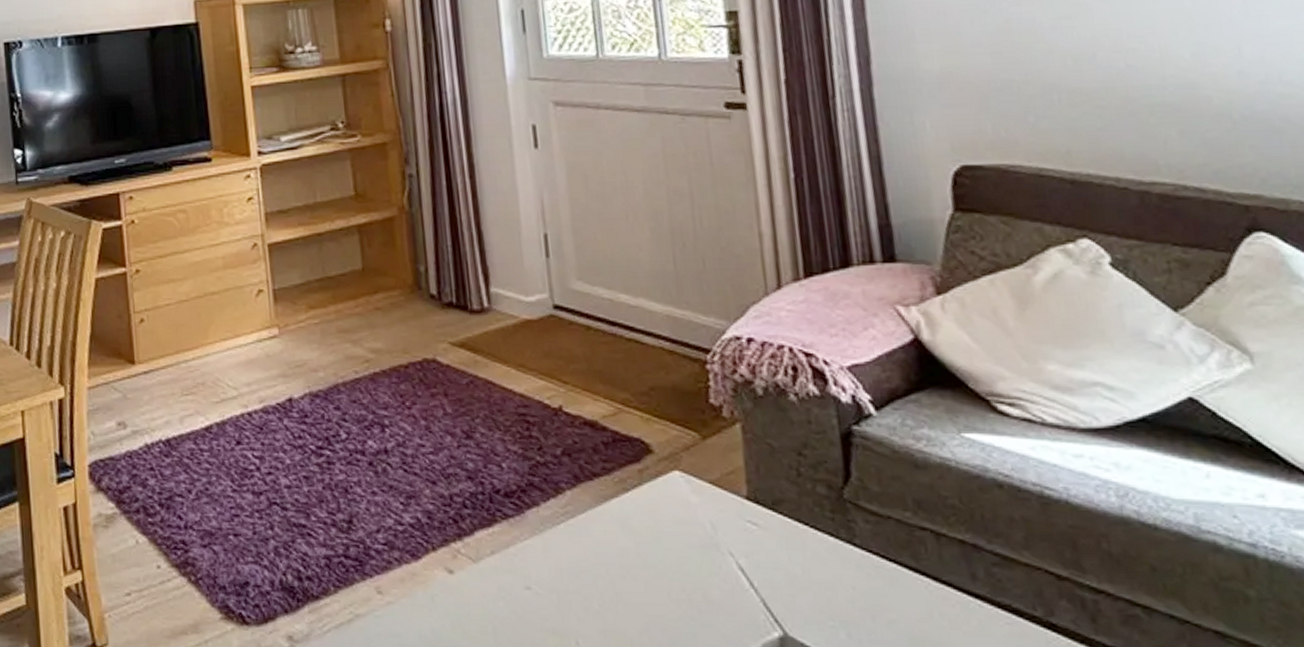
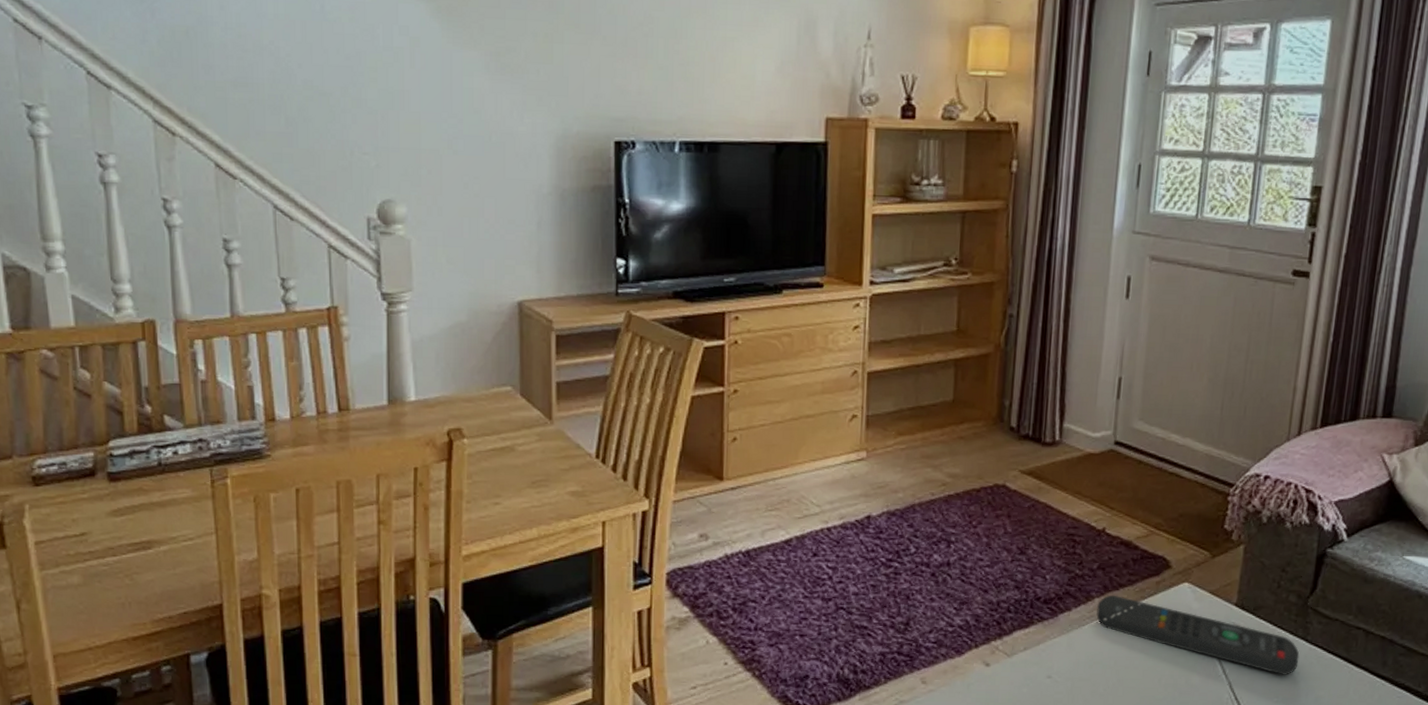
remote control: none [569,486,851,591] -> present [1096,595,1300,675]

